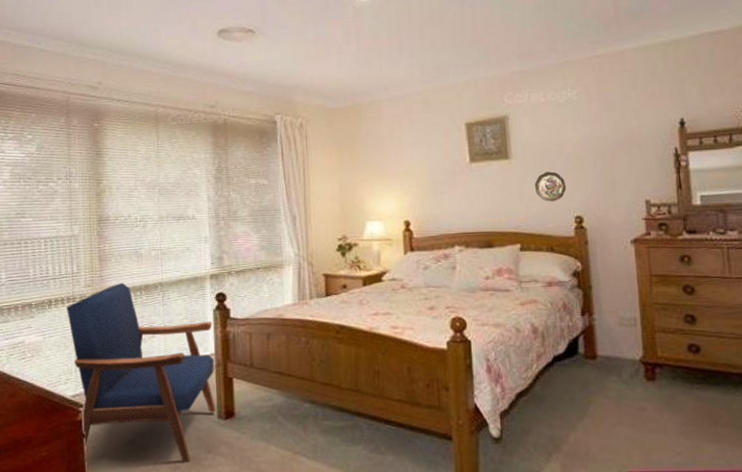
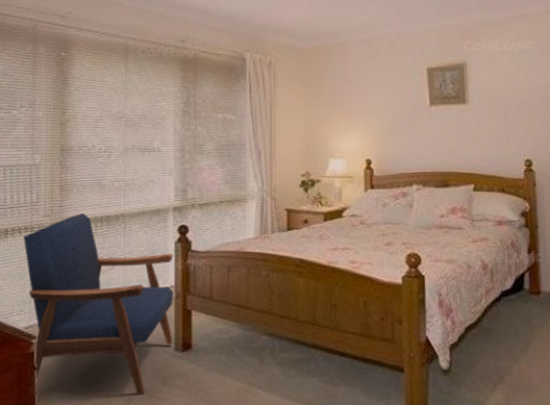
decorative plate: present [534,171,567,202] -> none [488,117,518,146]

